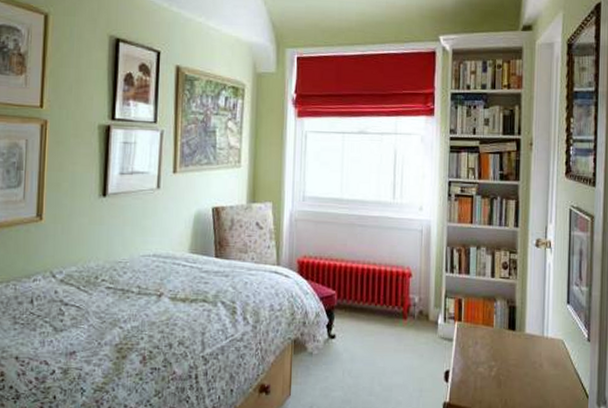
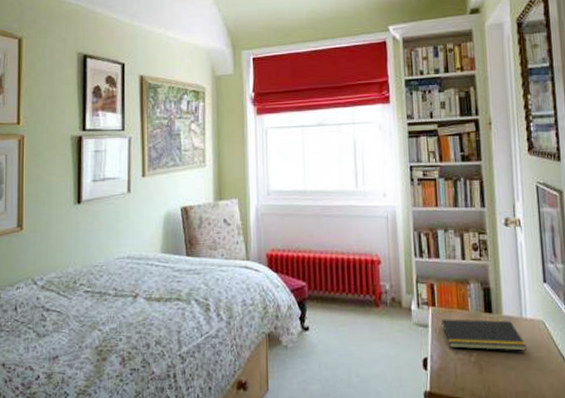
notepad: none [465,334,545,368] -> present [441,319,527,351]

